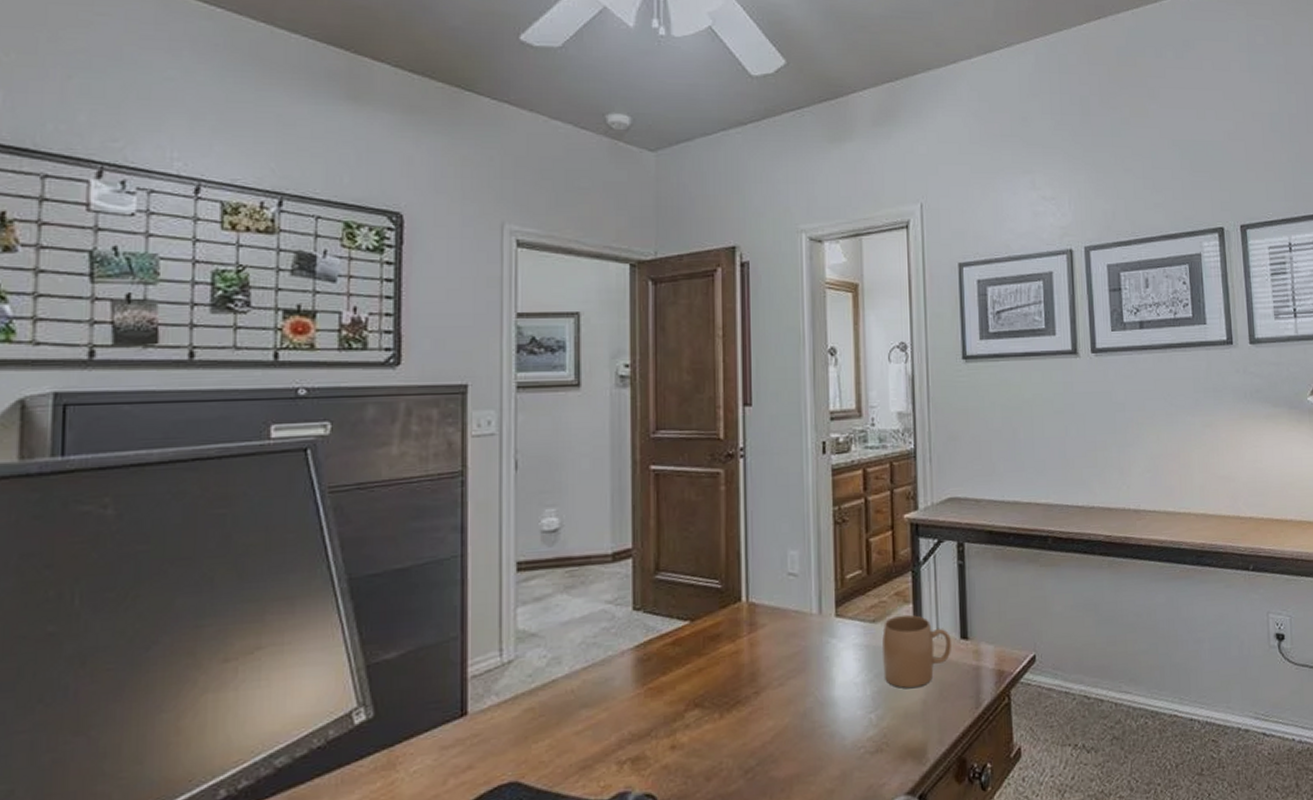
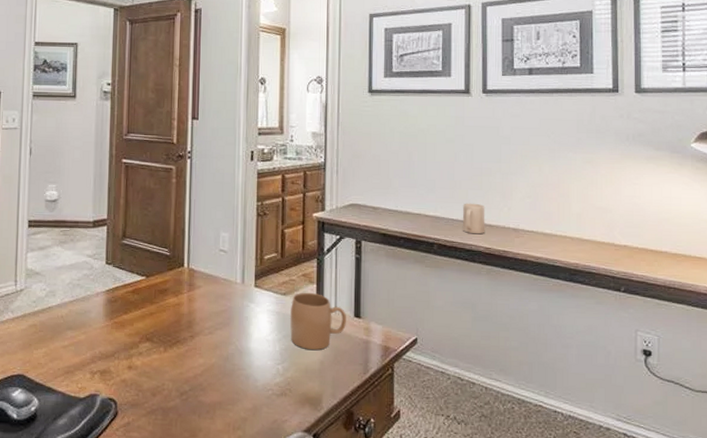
mug: none [1077,484,1104,521] -> present [462,203,486,235]

